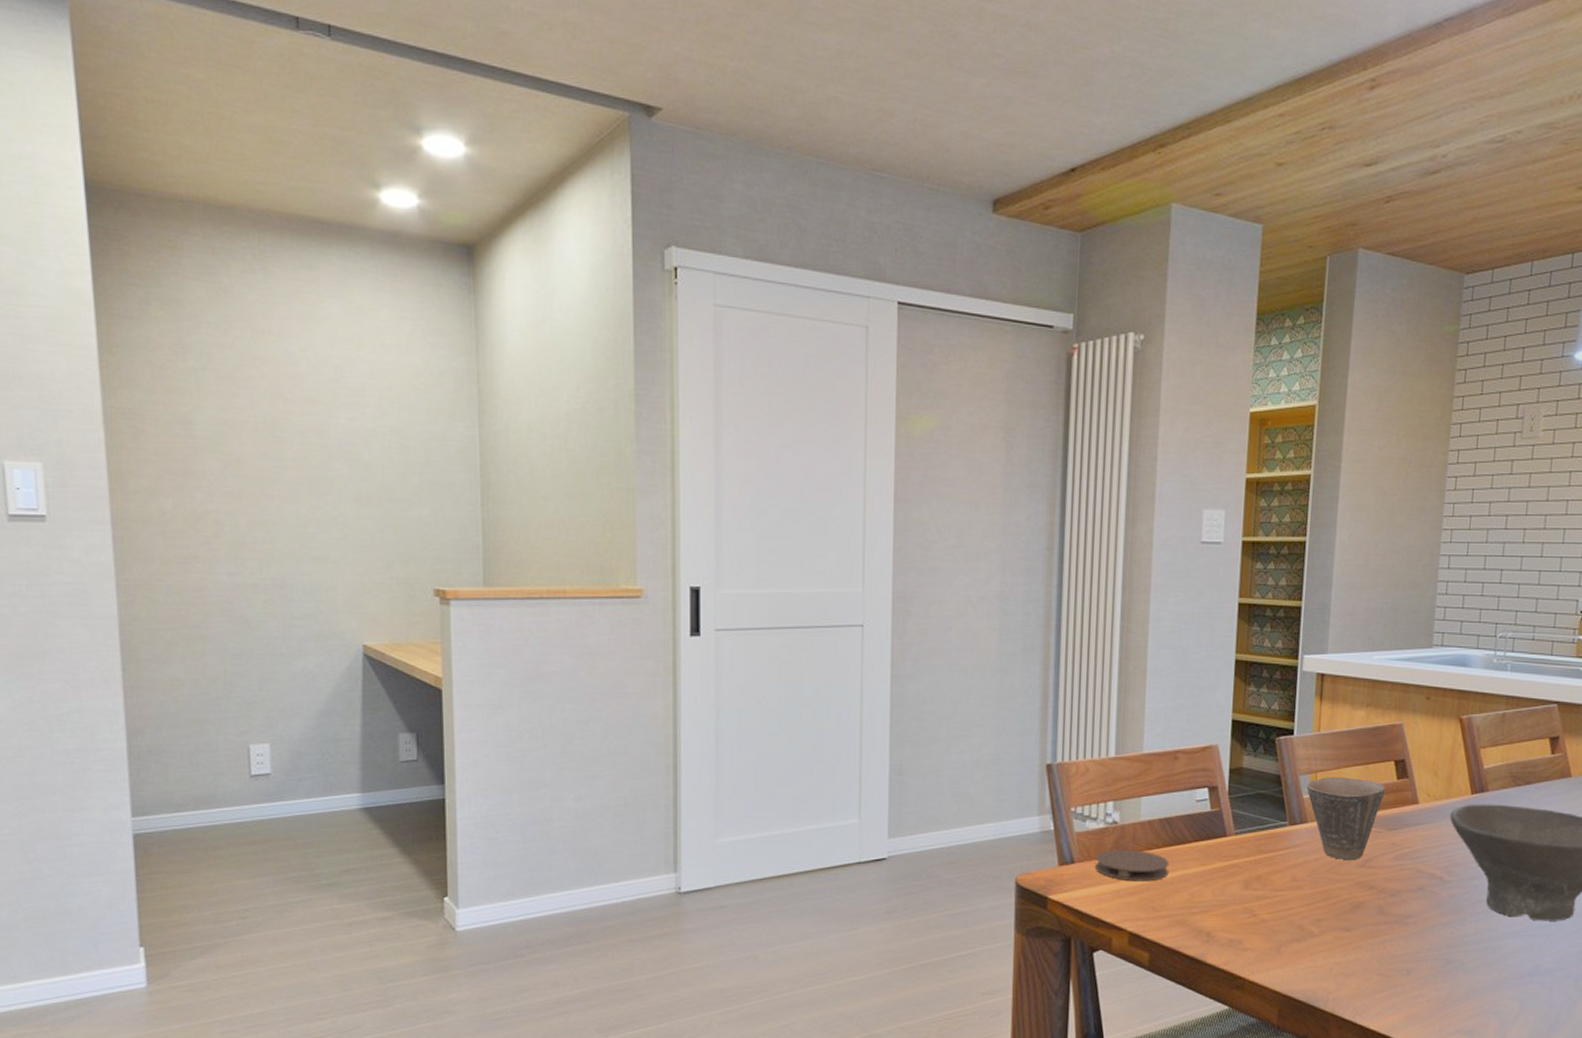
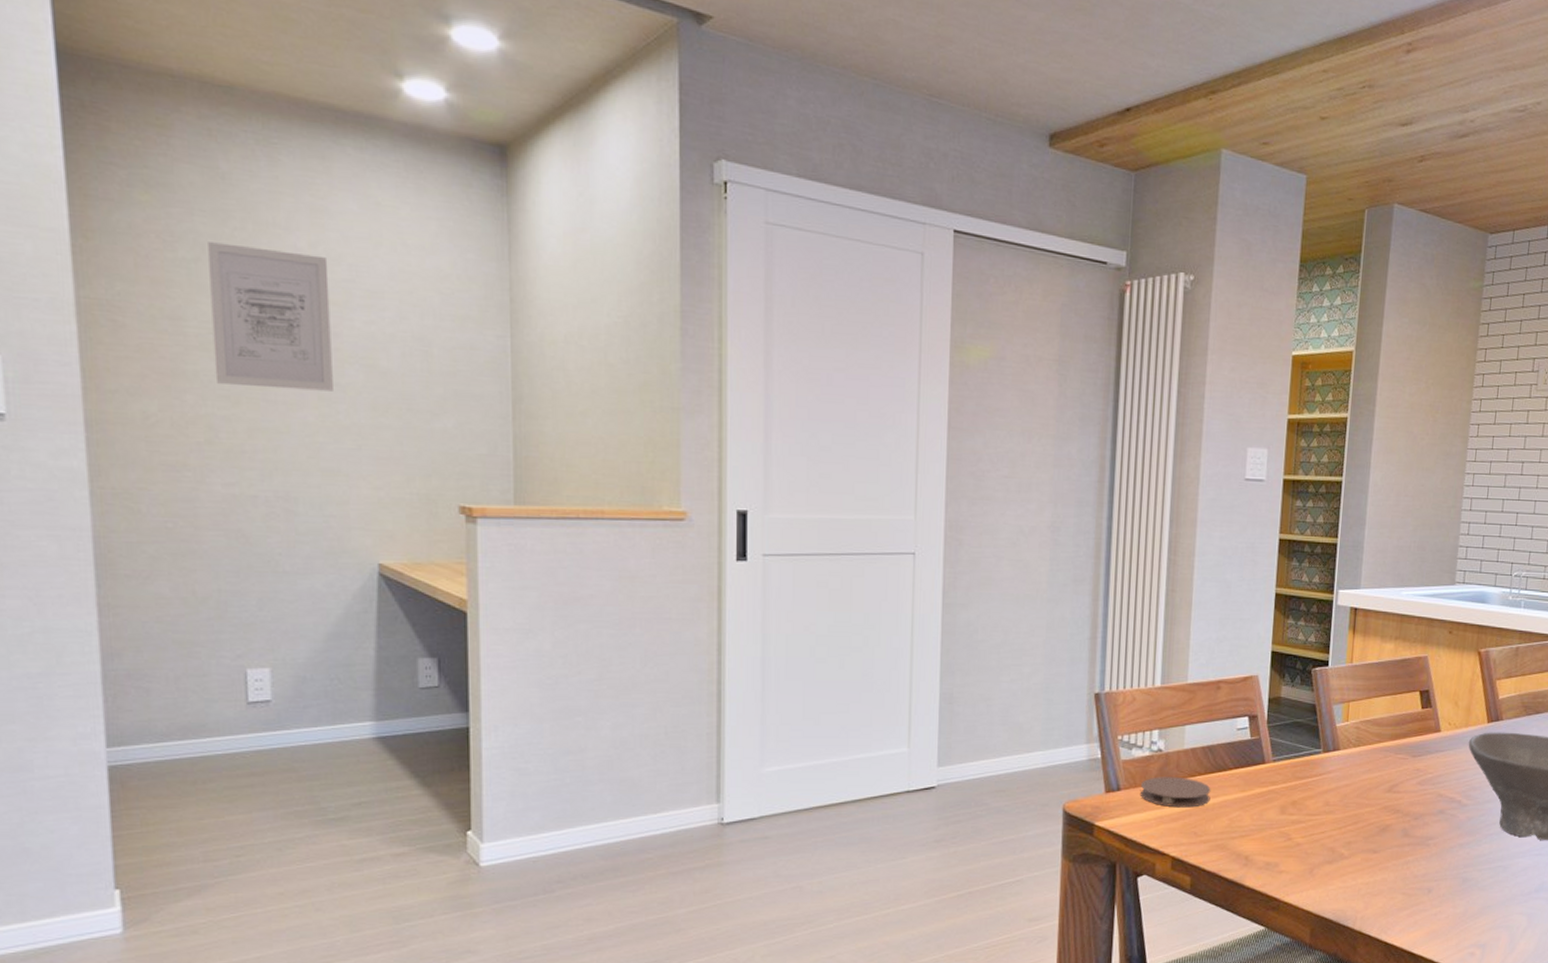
wall art: none [213,351,322,485] -> present [208,242,333,391]
cup: present [1306,777,1385,861] -> none [1339,707,1411,786]

